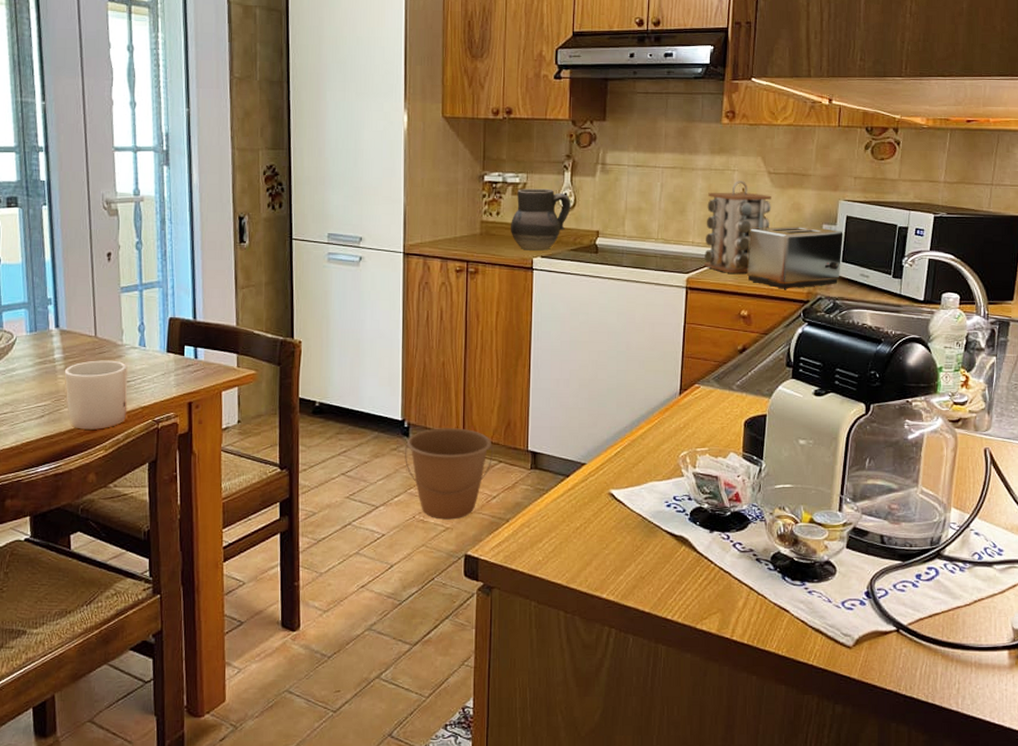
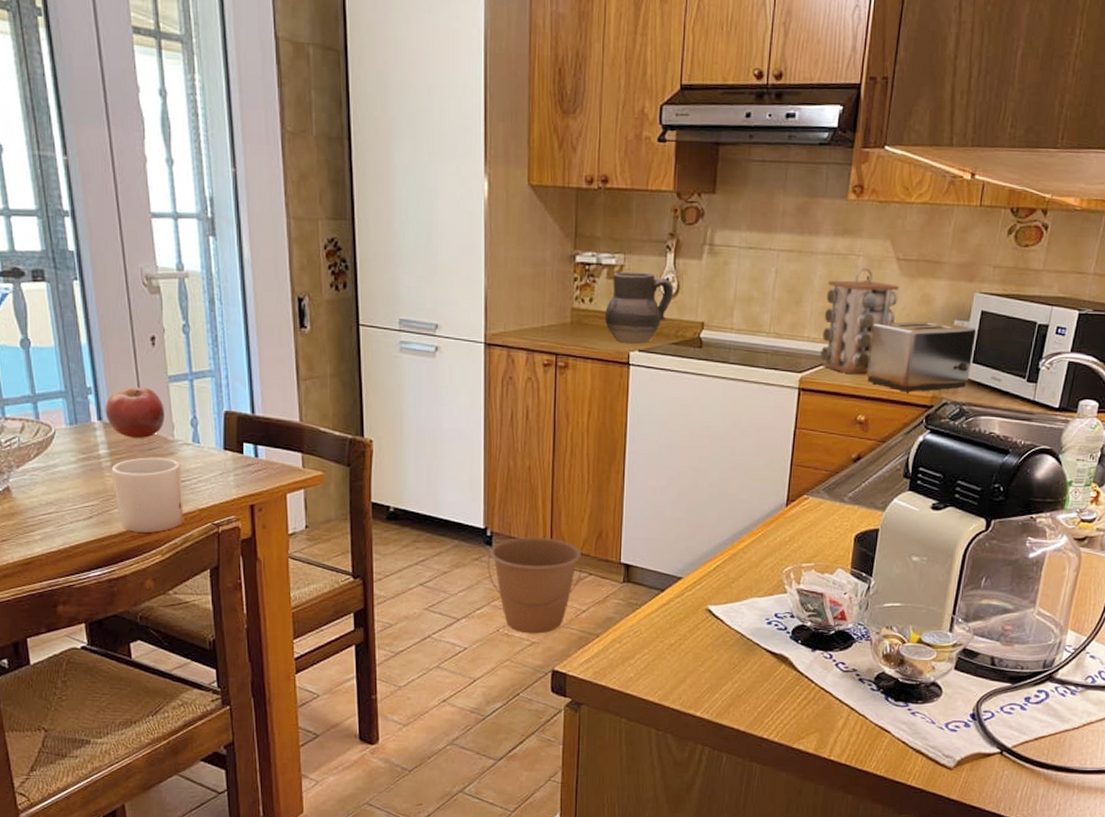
fruit: none [62,297,116,343] -> present [105,386,165,438]

